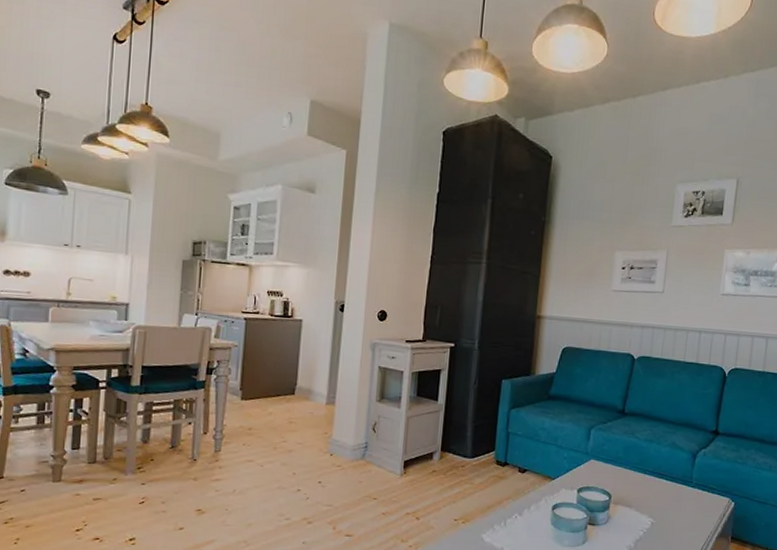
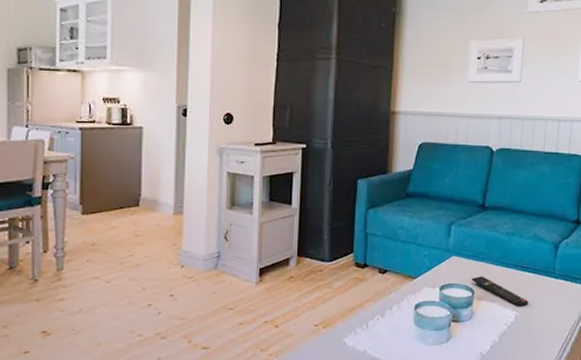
remote control: none [608,481,665,514] -> present [471,276,528,307]

